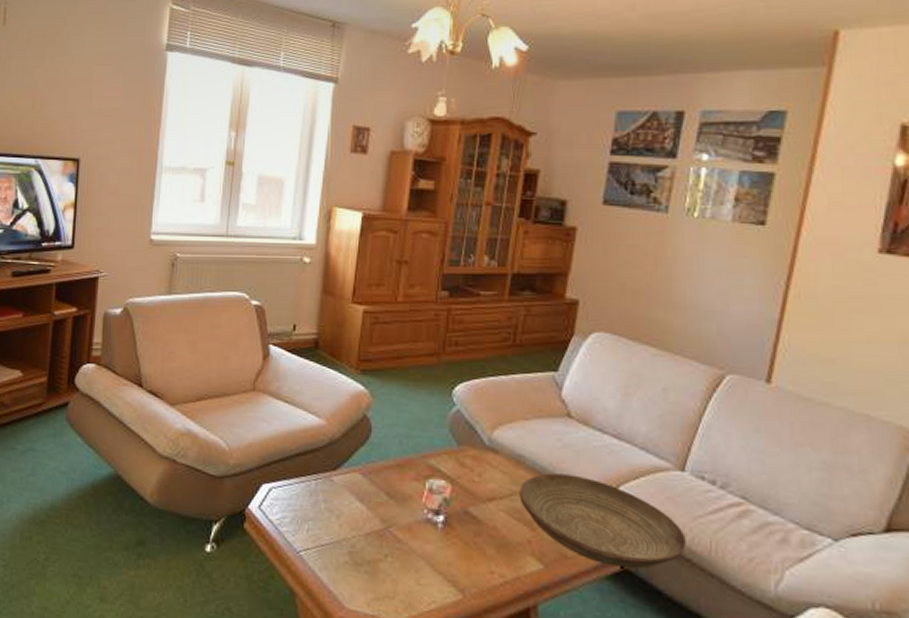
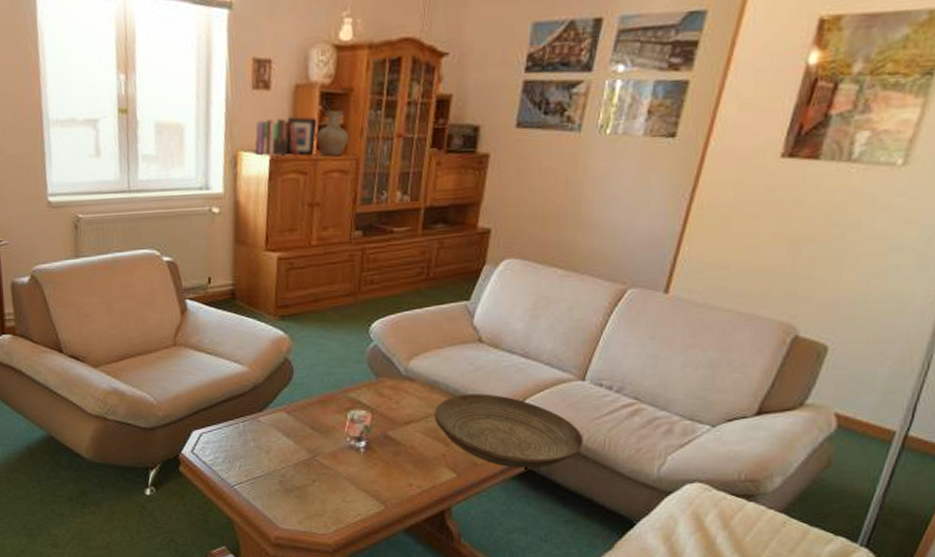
books: none [348,180,390,216] -> present [255,119,299,157]
picture frame: none [380,180,408,216] -> present [287,117,316,156]
vase: none [408,176,439,219] -> present [317,109,349,158]

